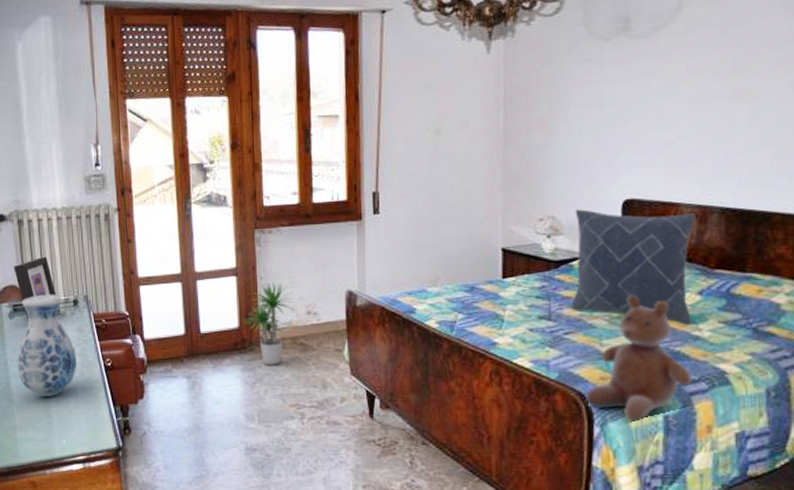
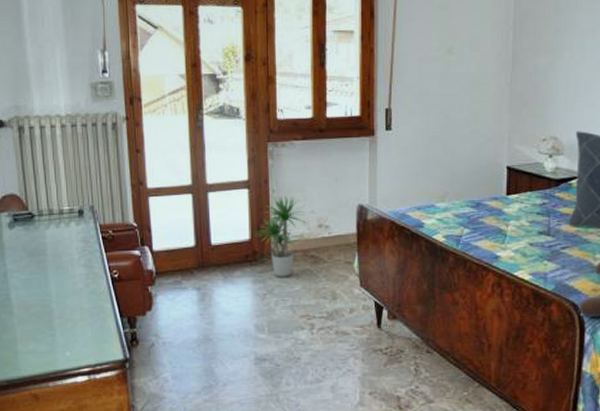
picture frame: present [14,256,61,323] -> none [14,165,65,234]
vase: present [17,295,77,397] -> none [17,205,82,309]

